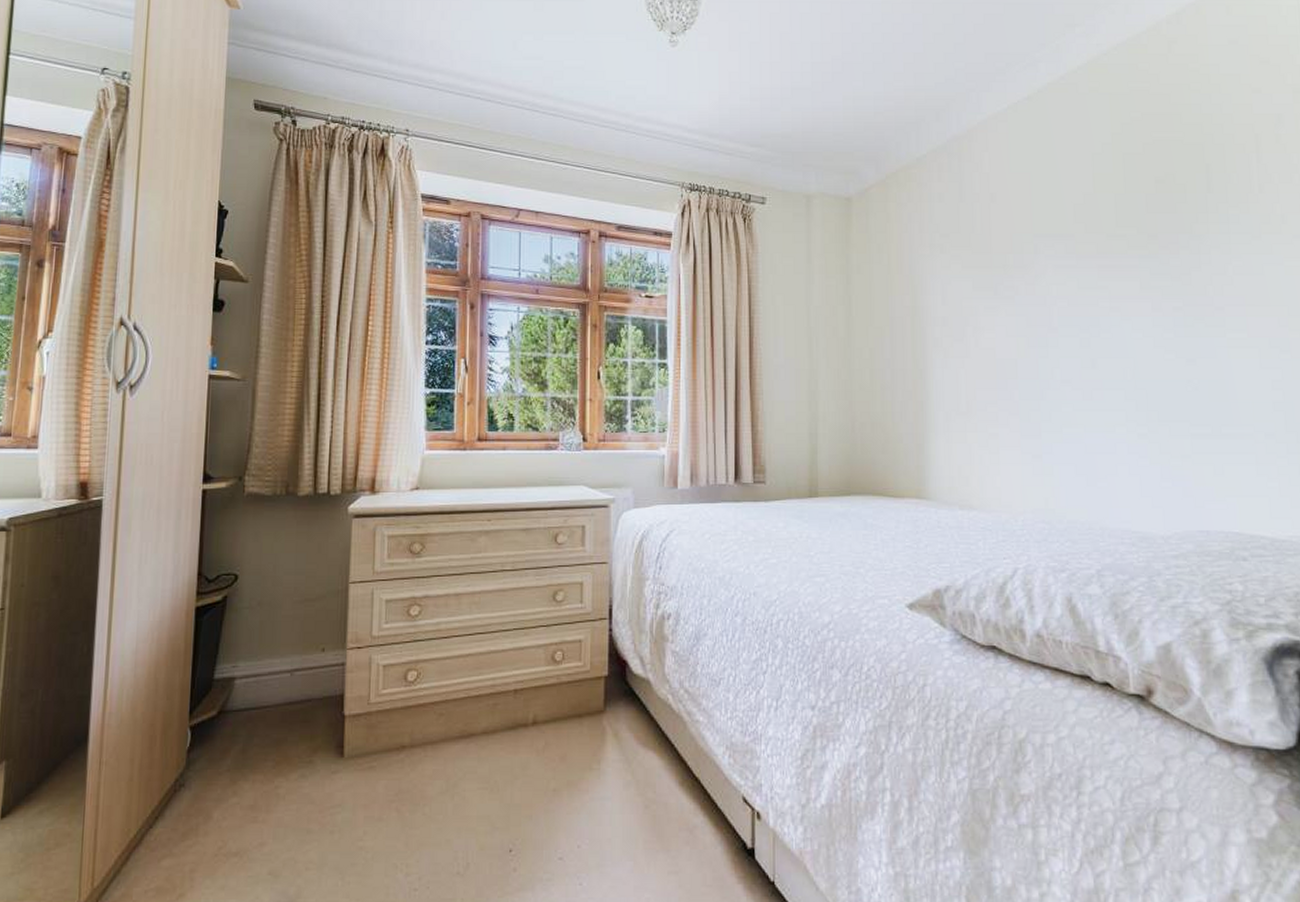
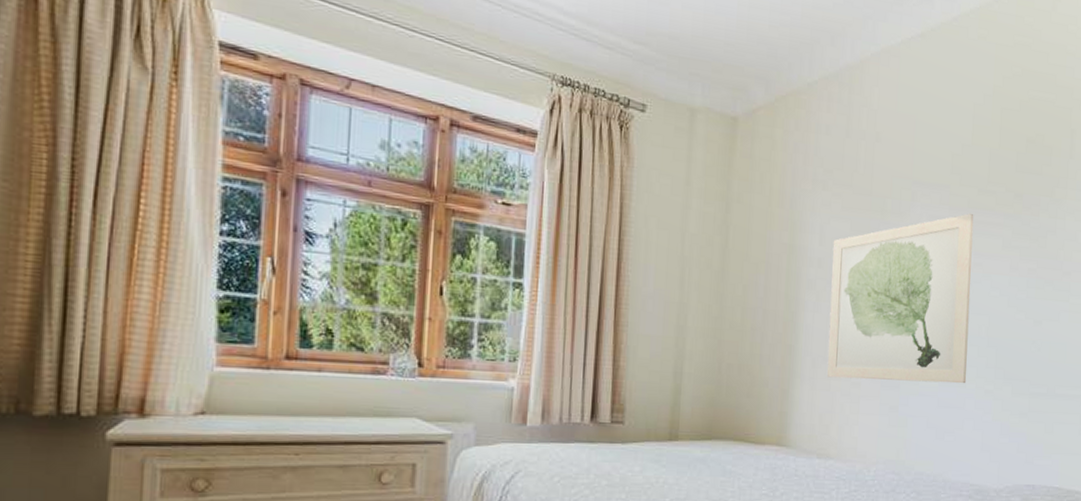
wall art: none [956,258,1116,430] -> present [827,213,974,384]

